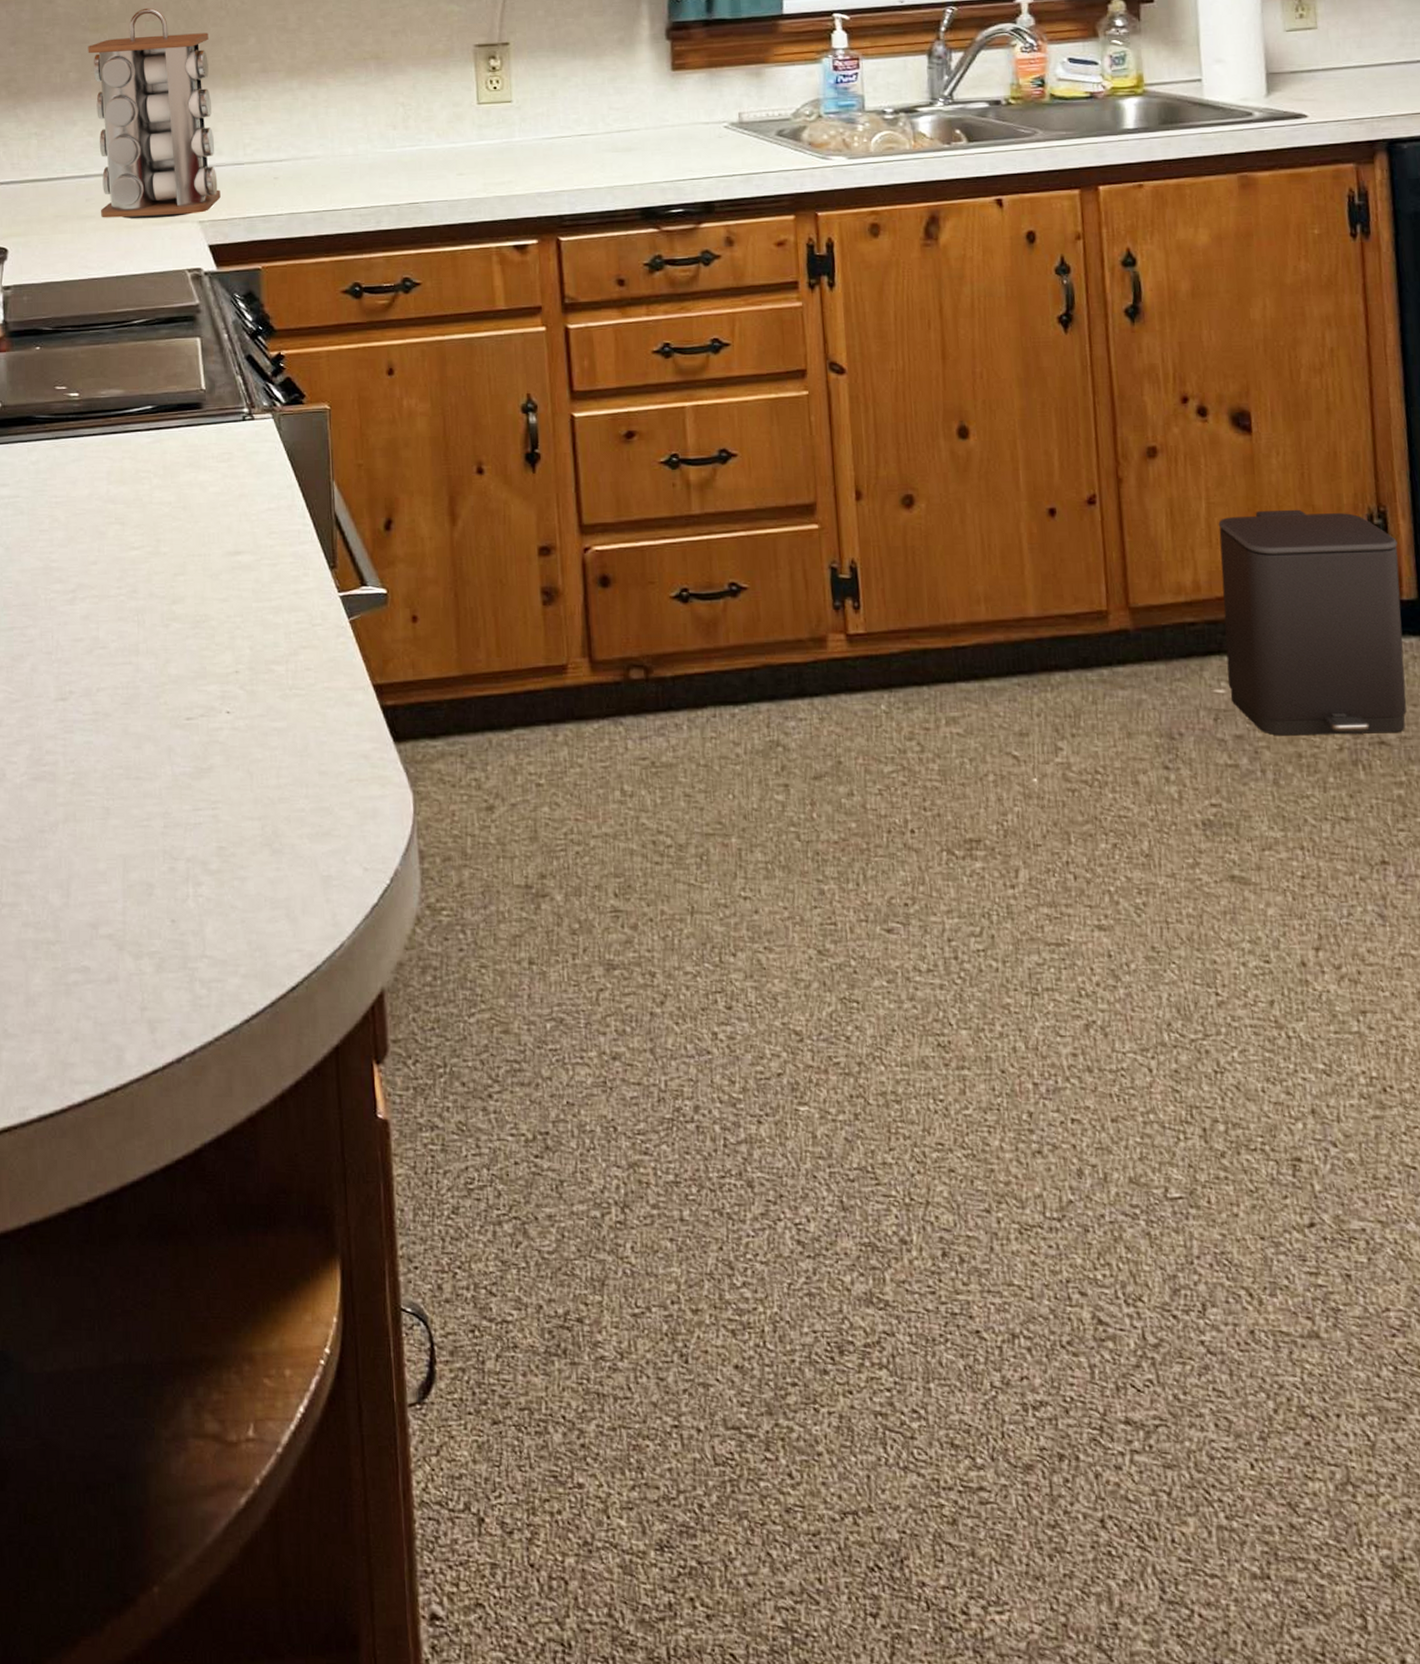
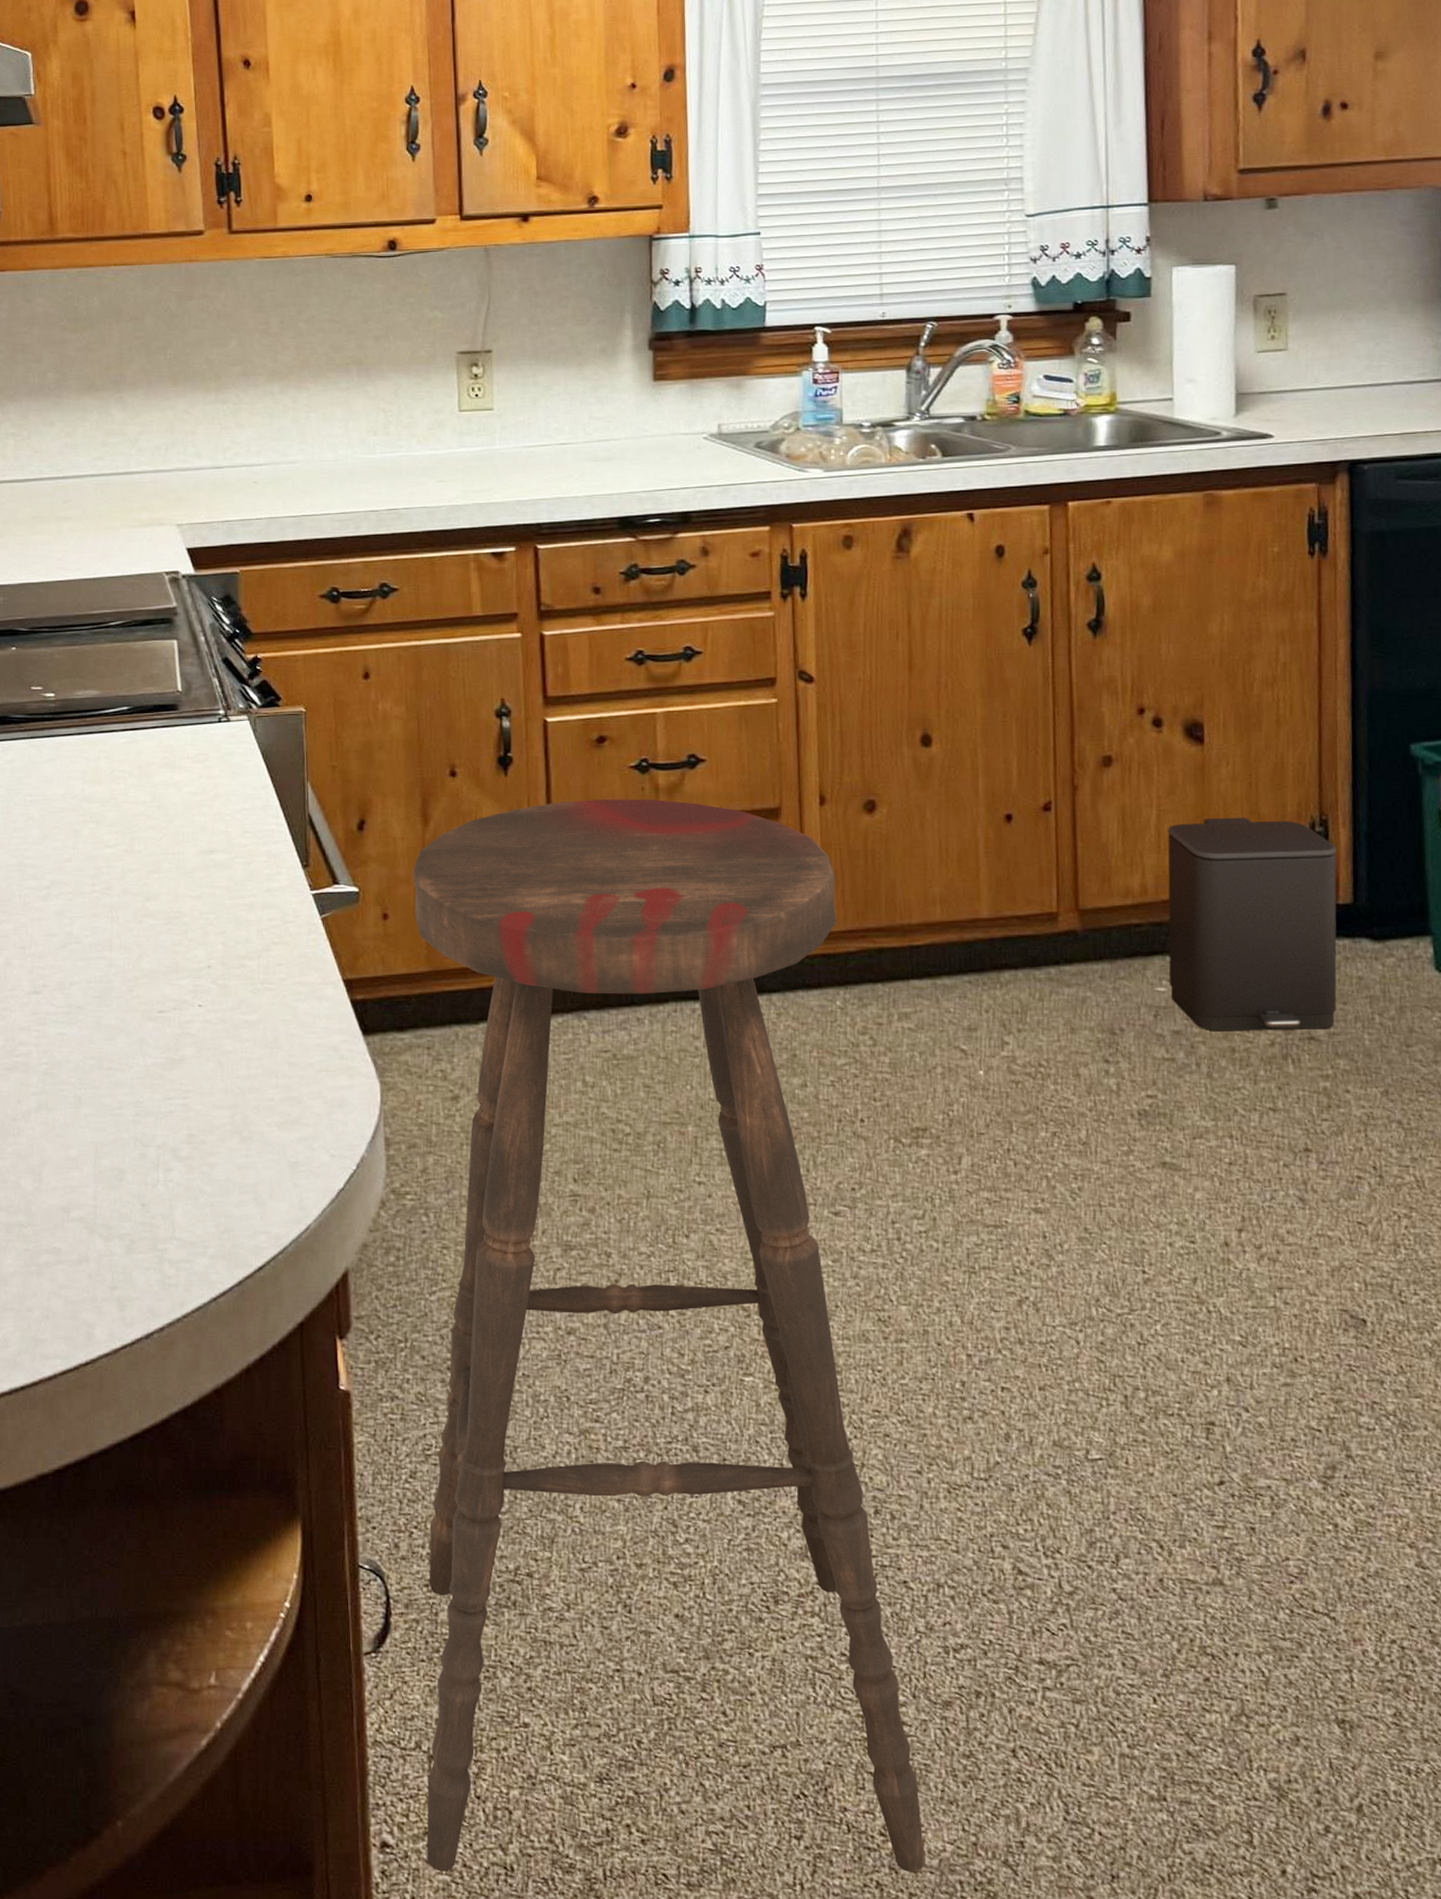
spice rack: present [87,7,221,219] -> none [66,308,199,521]
bar stool: none [441,495,1012,1656] -> present [412,799,925,1872]

